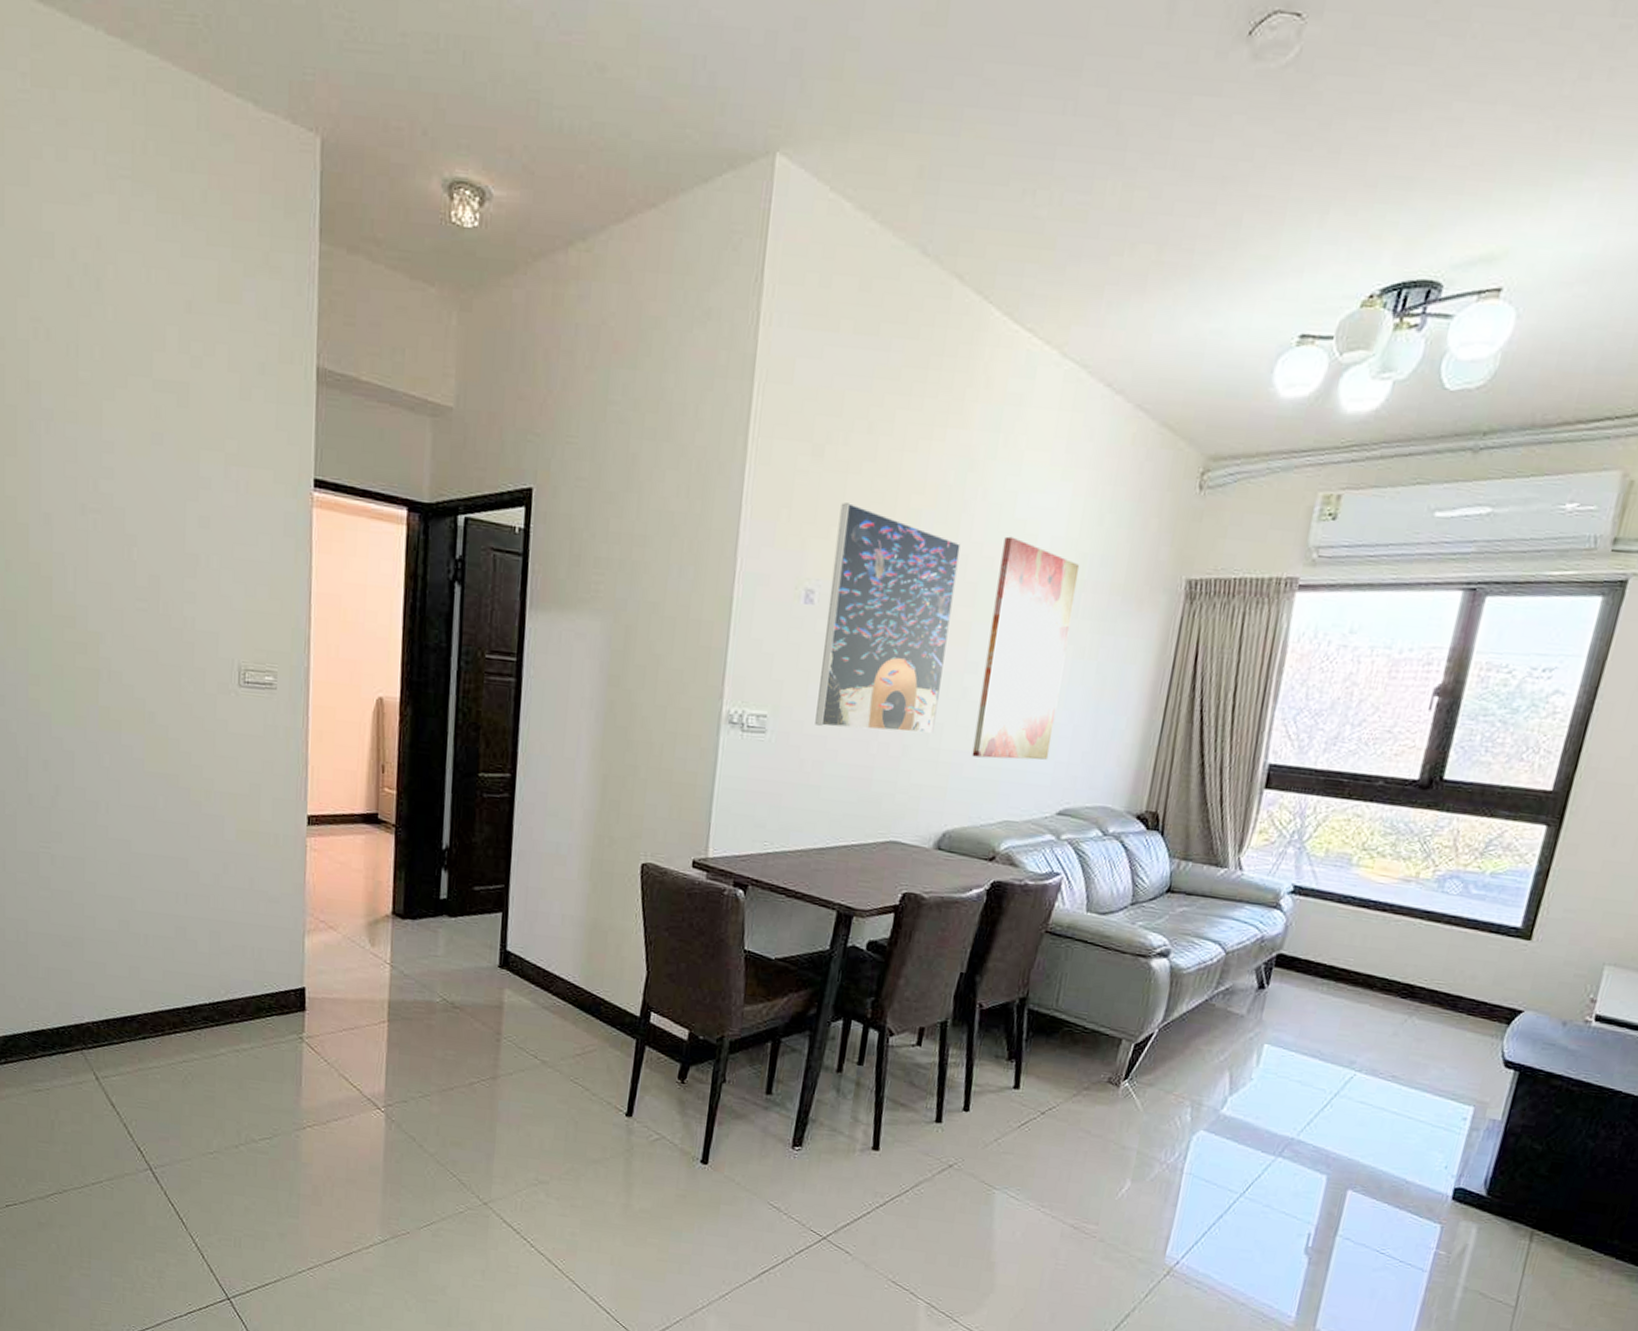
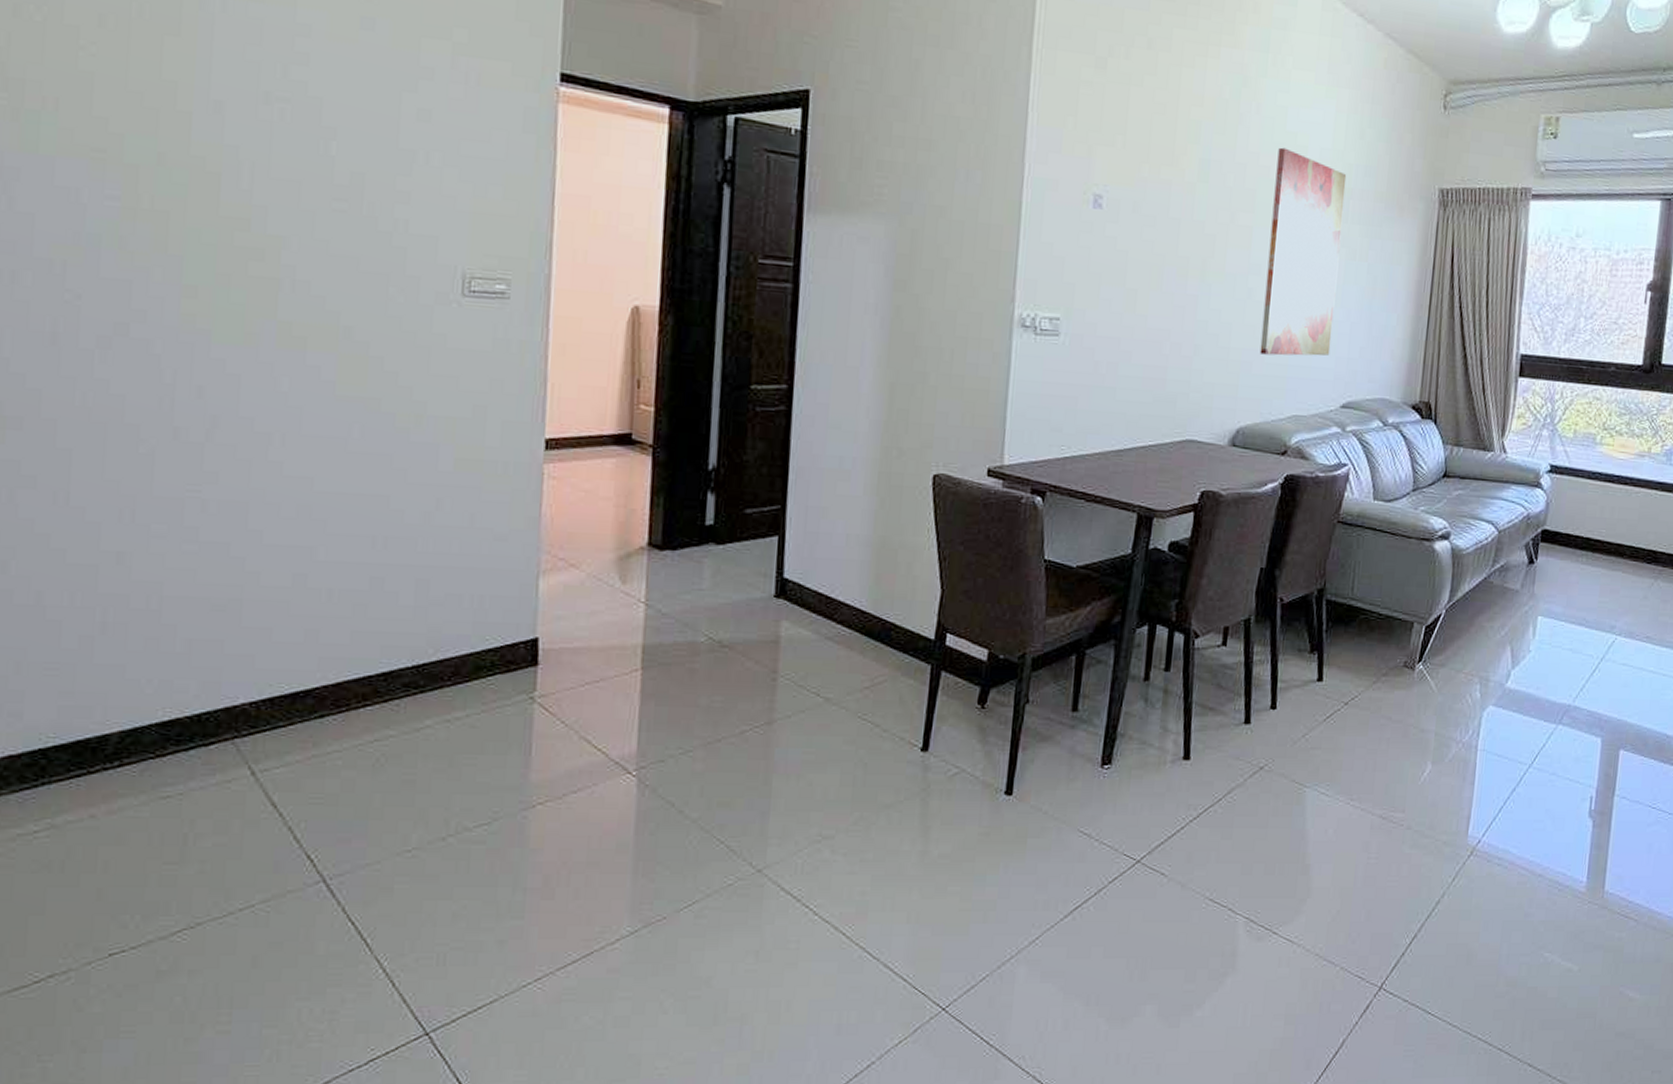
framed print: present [815,503,961,734] -> none [1108,112,1239,334]

